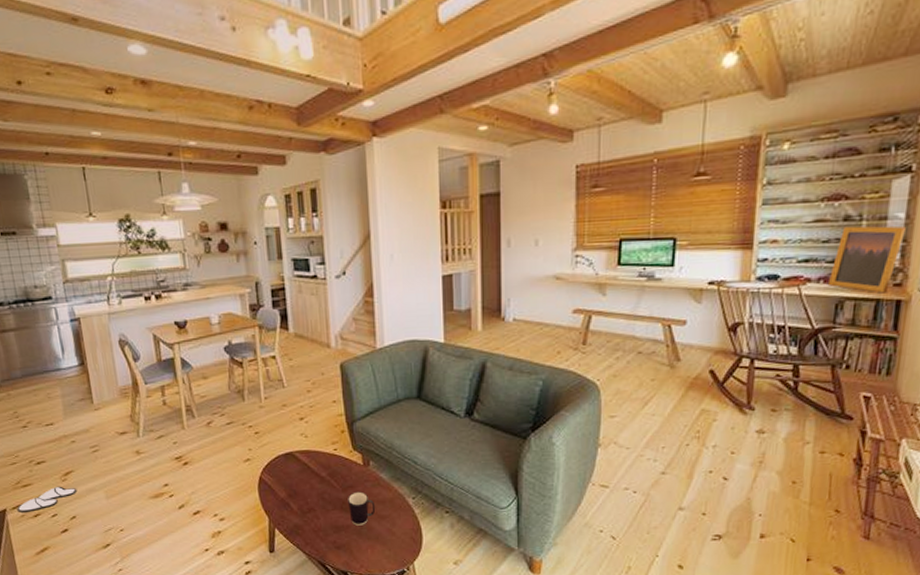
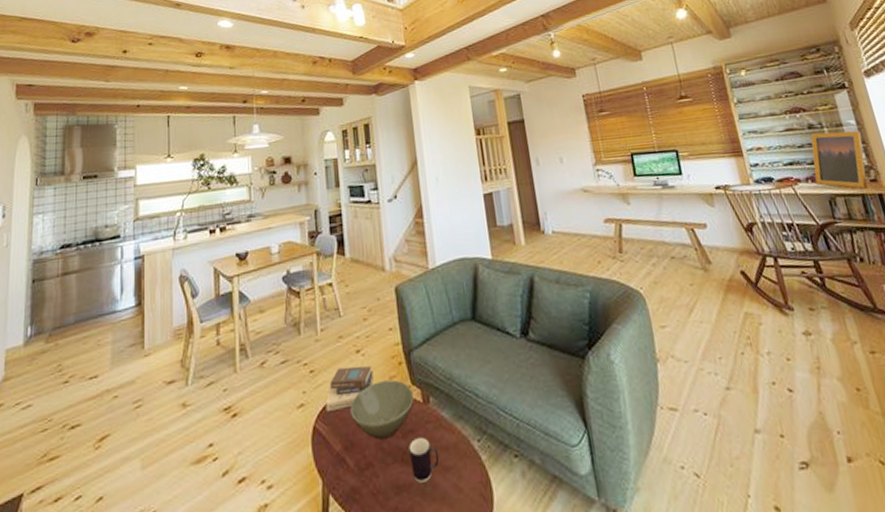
slippers: present [17,486,77,512] -> none [36,456,110,497]
books: none [270,431,317,467] -> present [325,366,374,413]
bowl: none [294,445,355,491] -> present [350,380,415,440]

